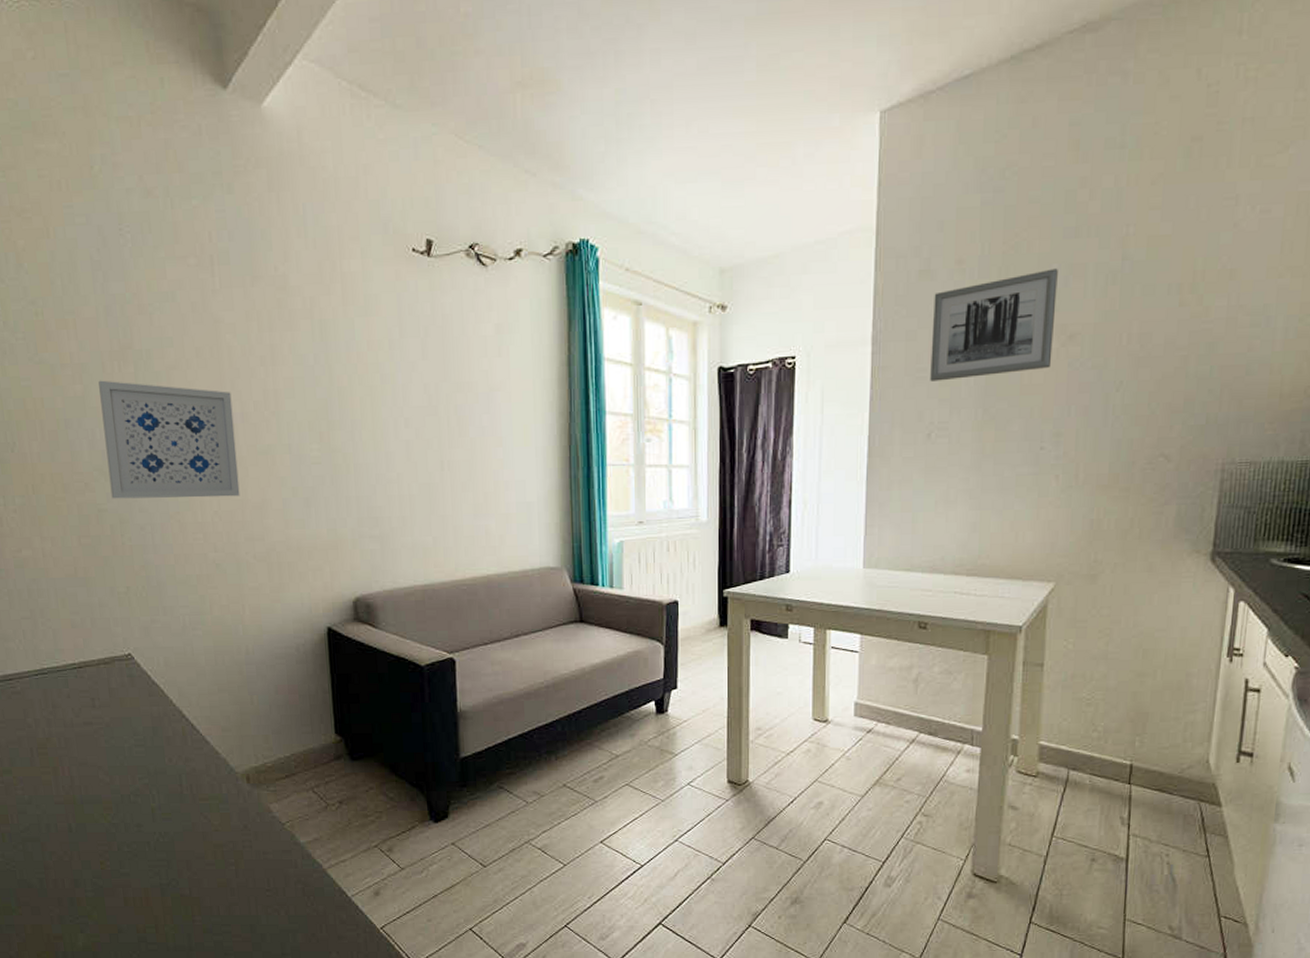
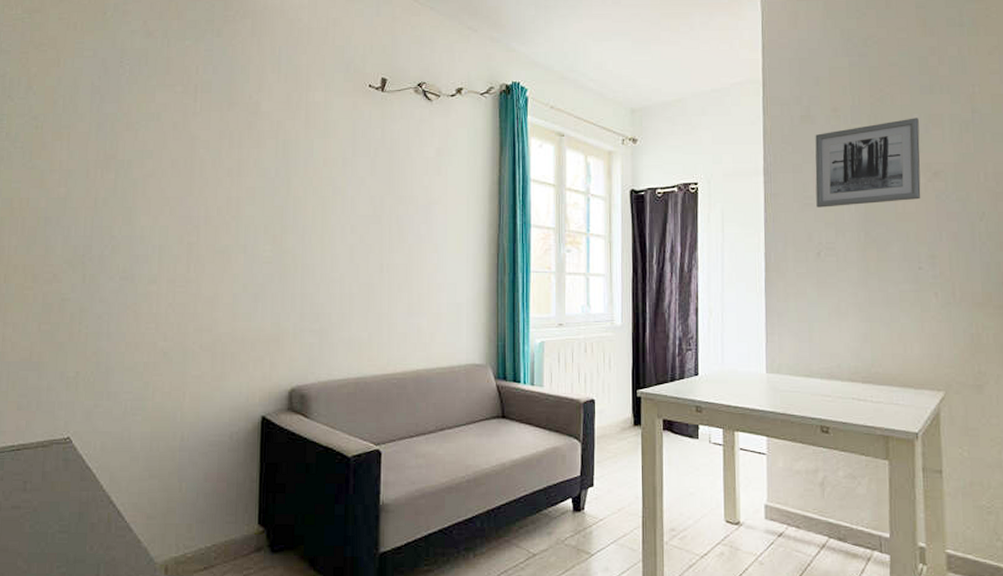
wall art: present [98,380,240,499] -> none [76,184,198,291]

